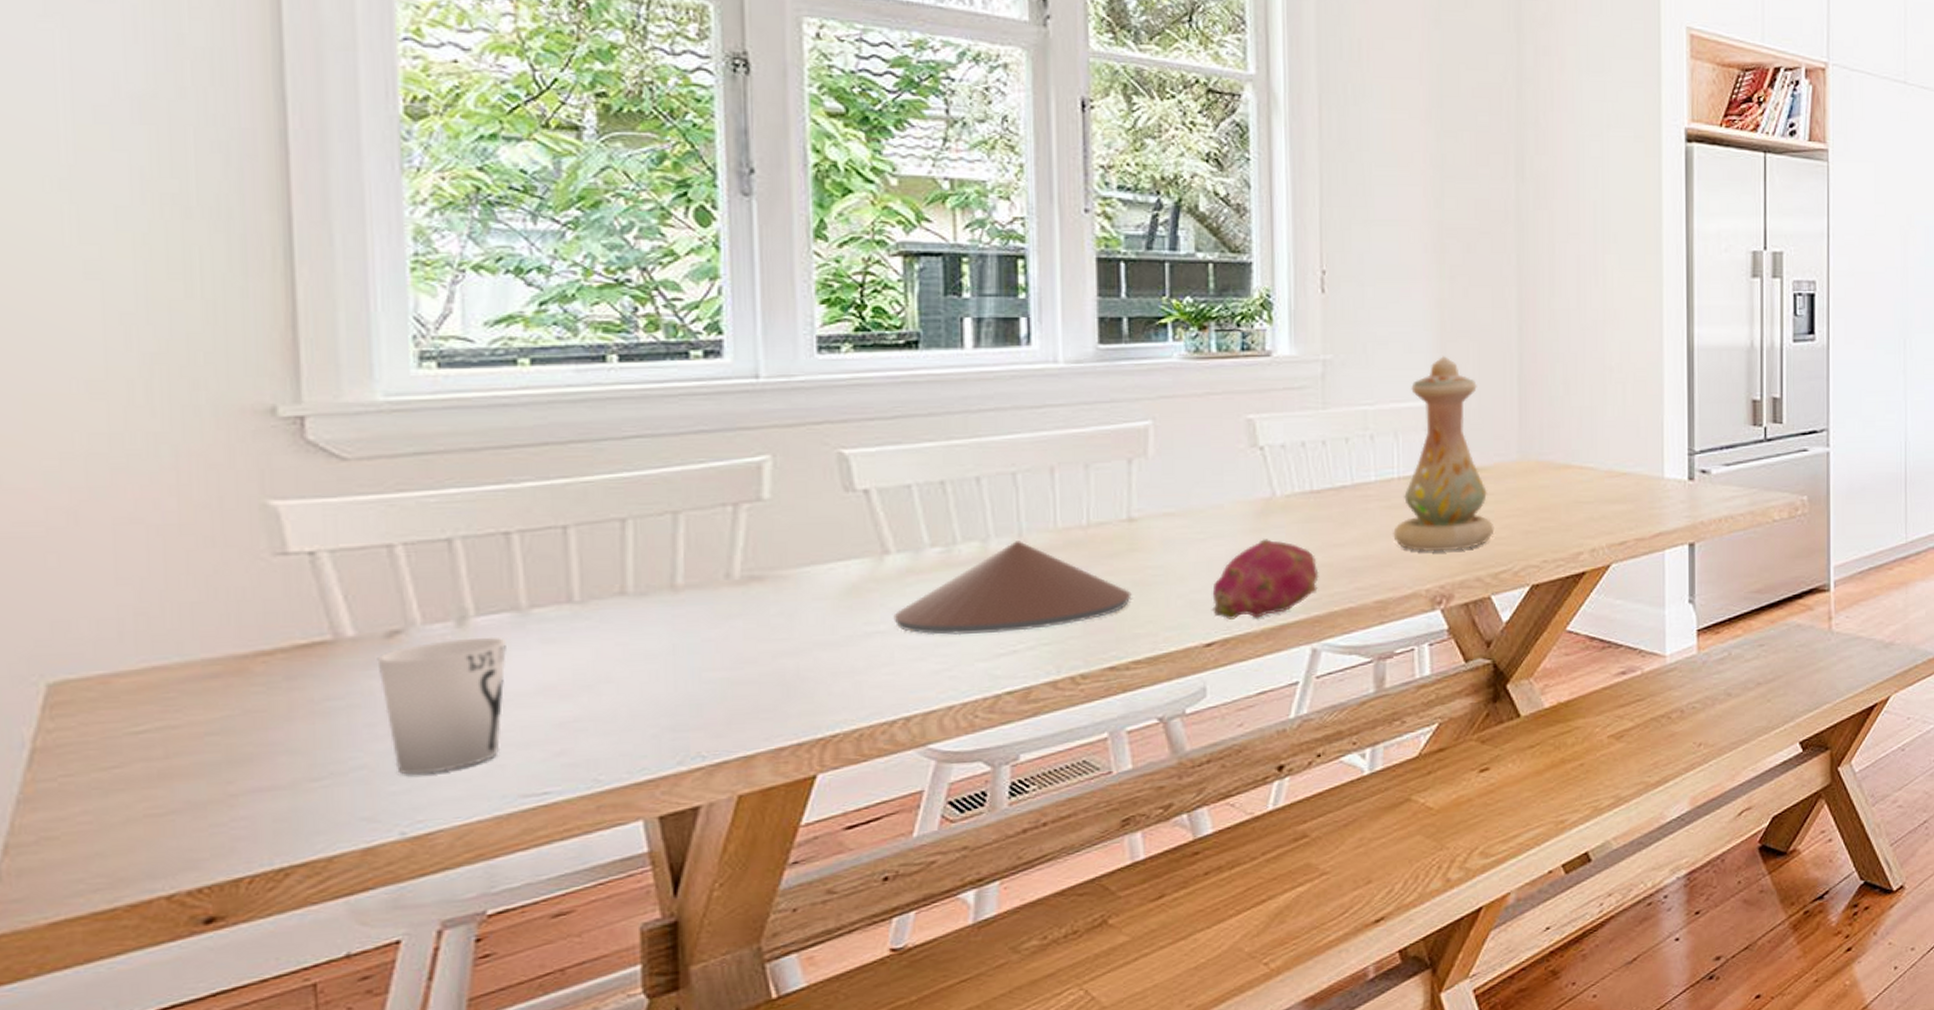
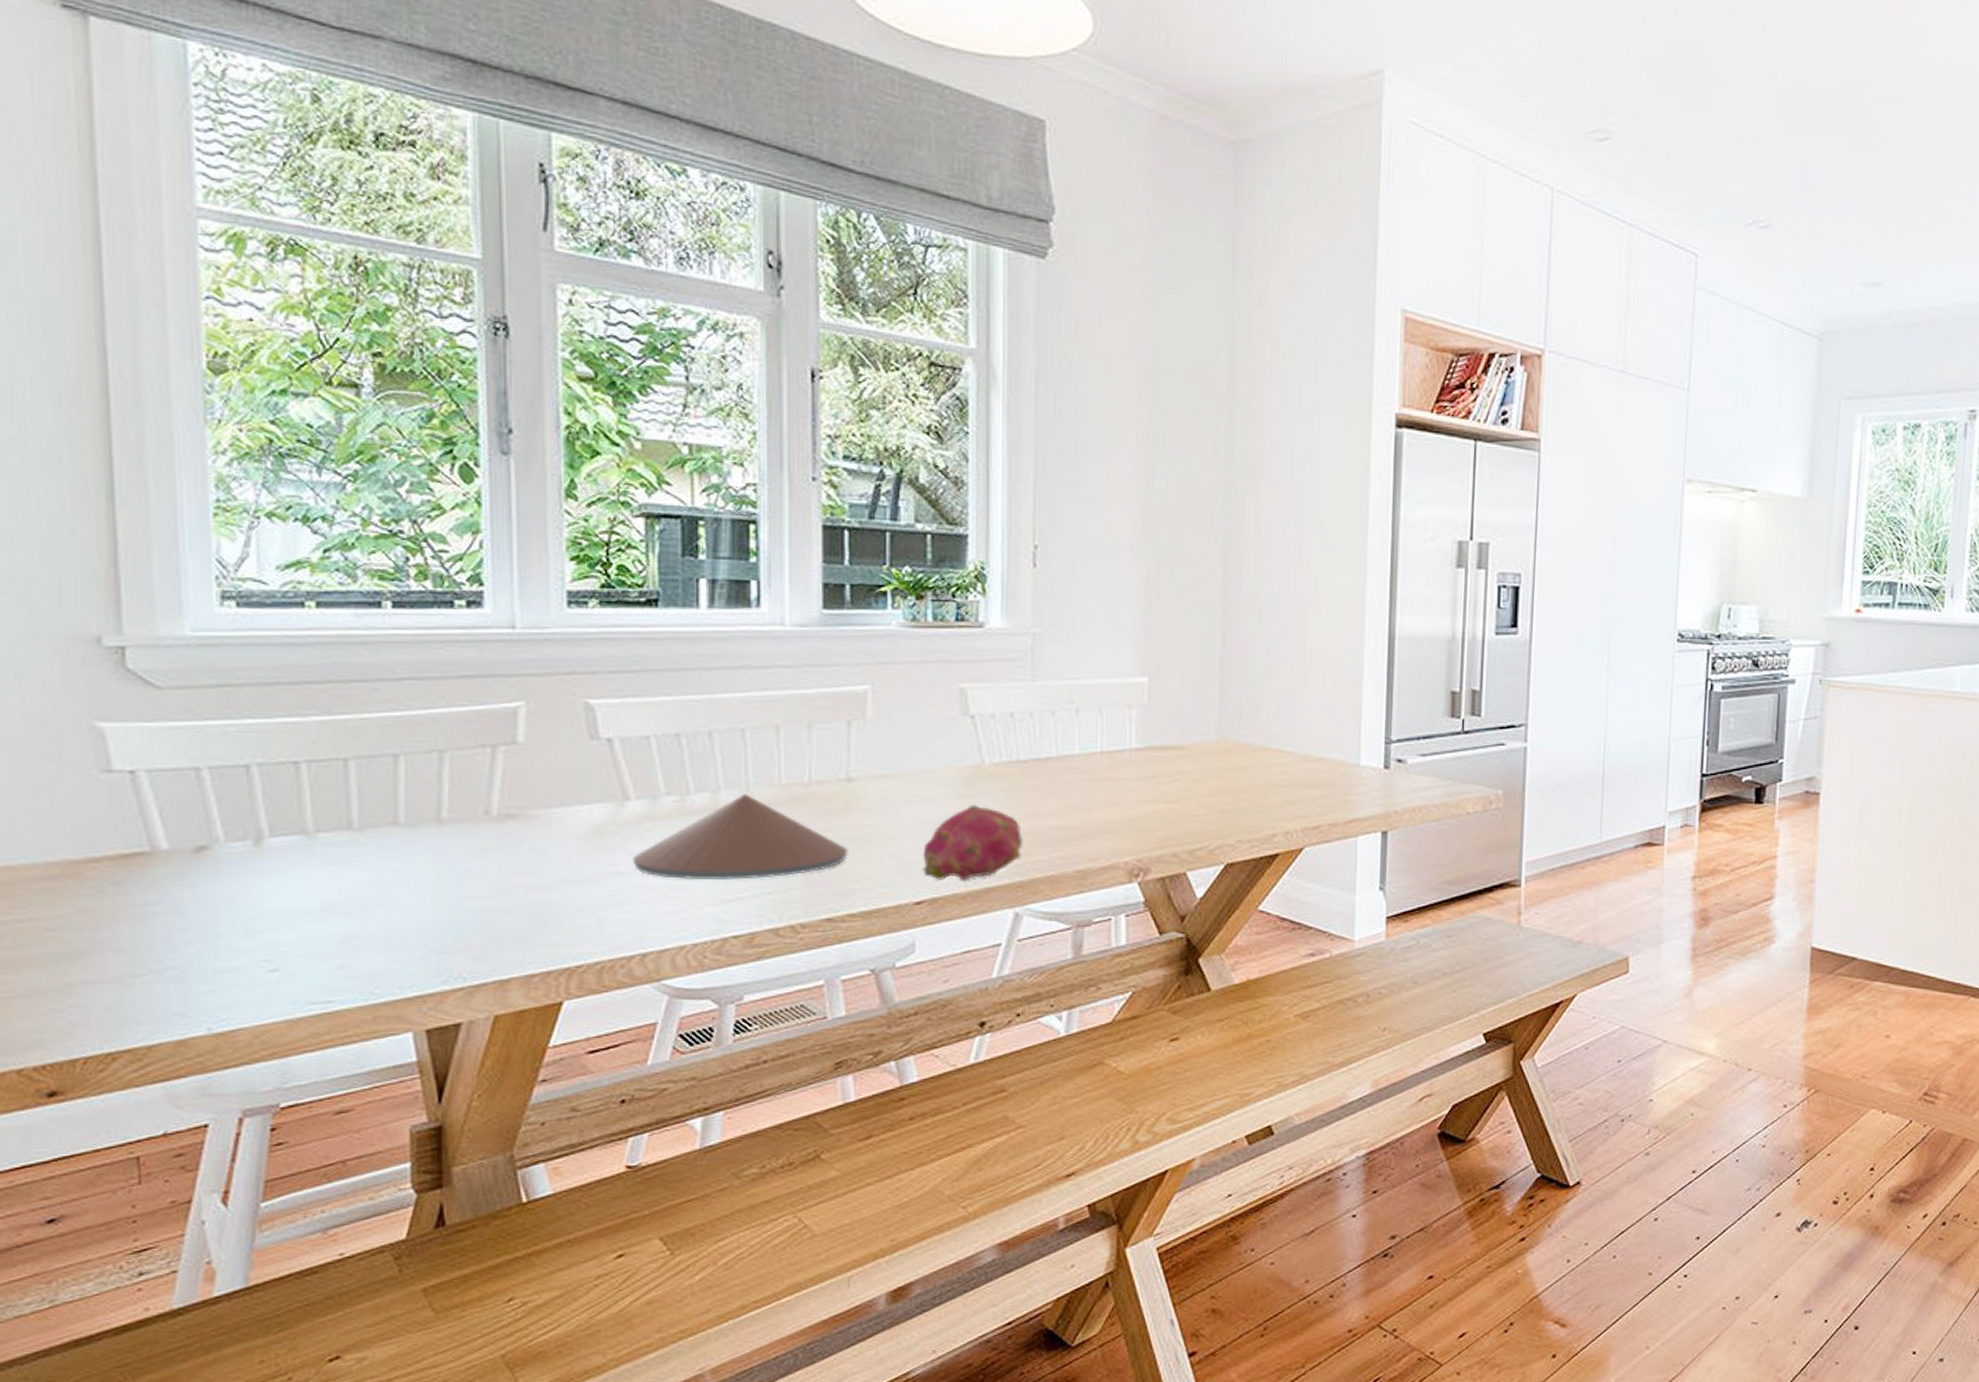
cup: present [377,636,507,775] -> none [187,856,296,977]
vase: present [1393,356,1495,552] -> none [1095,634,1192,826]

